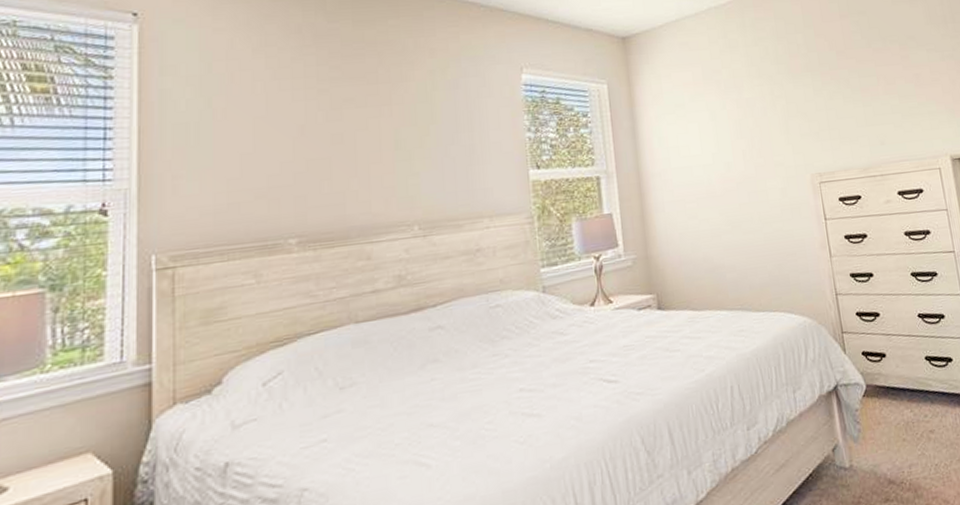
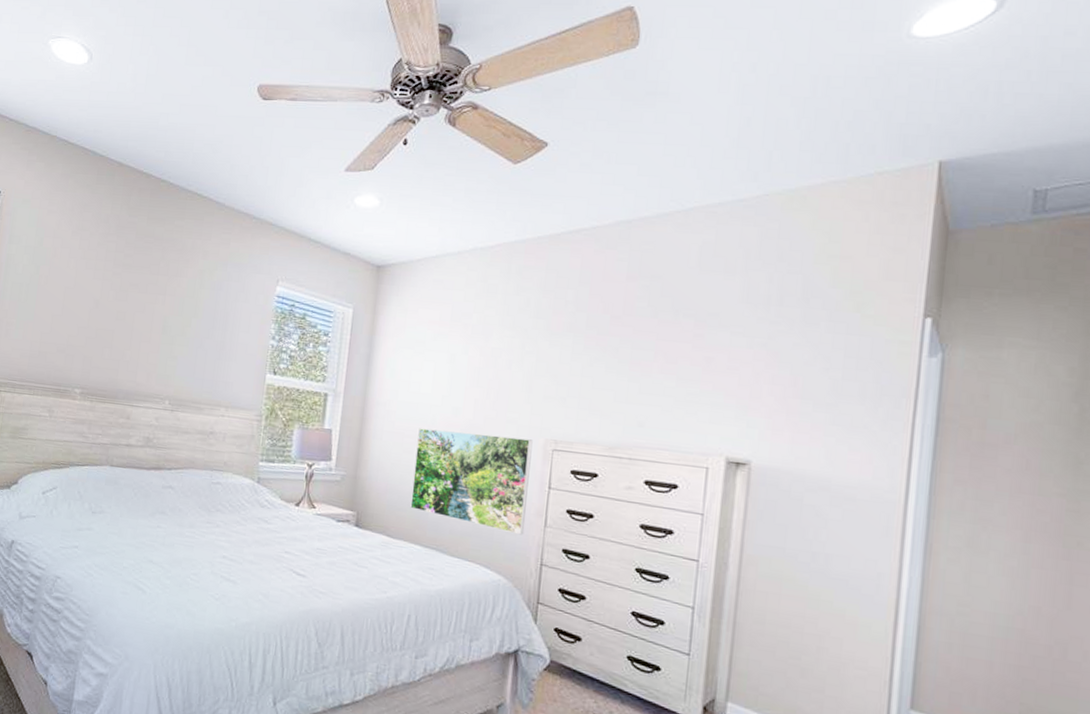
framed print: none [698,177,815,275] -> present [410,428,533,535]

